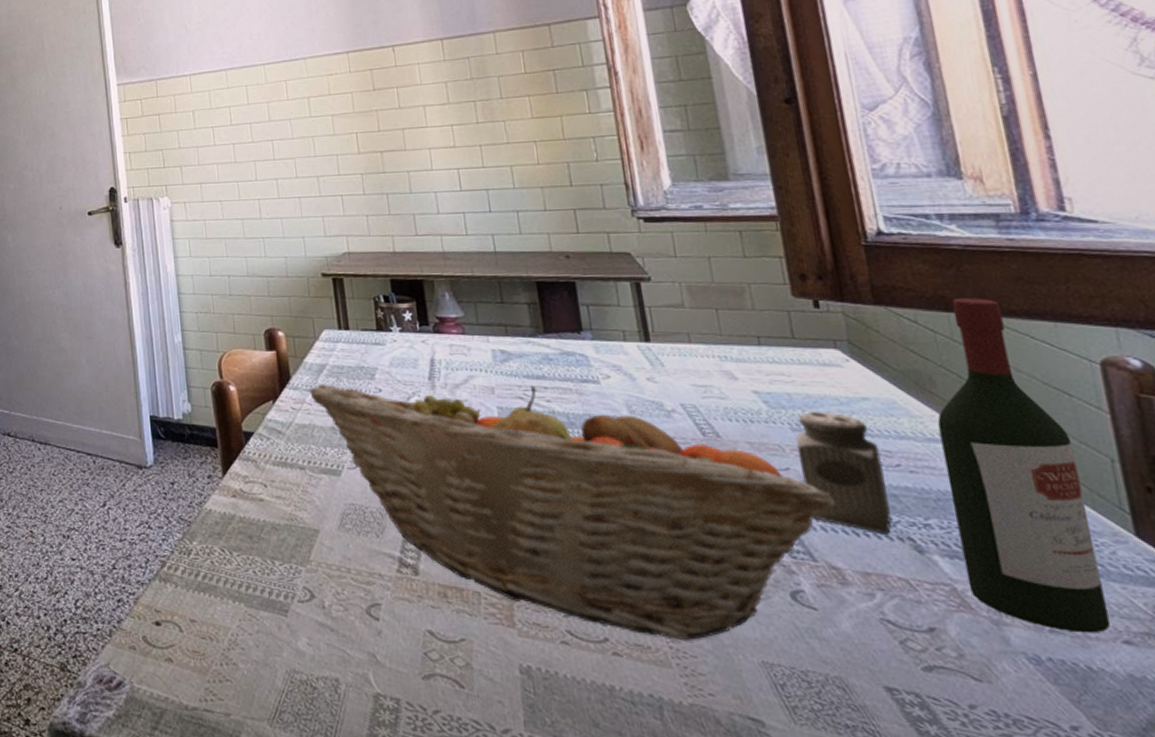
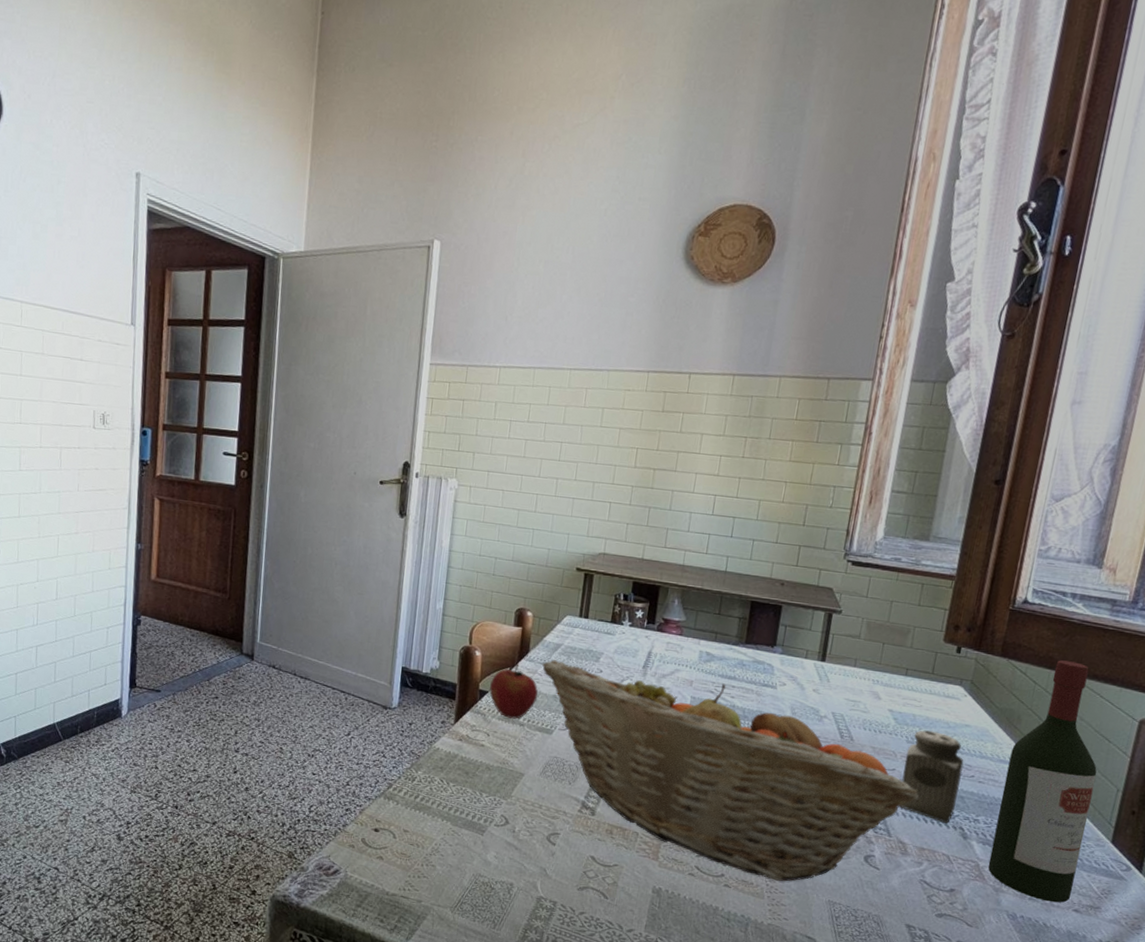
apple: none [254,394,313,462] -> present [489,663,538,719]

